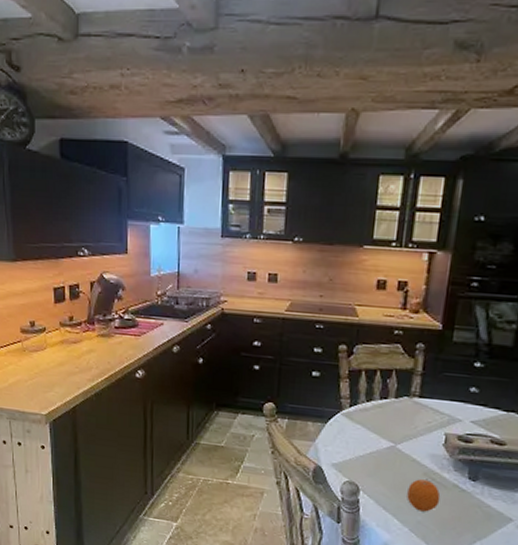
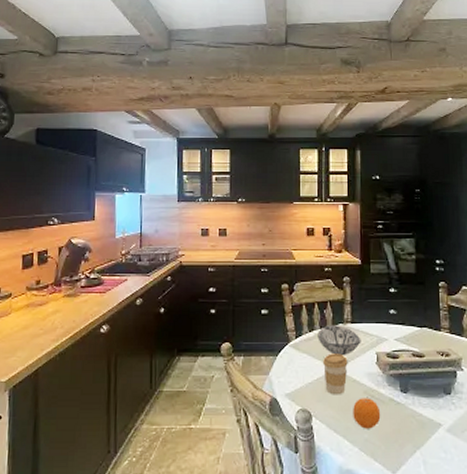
decorative bowl: none [376,396,429,433] -> present [317,325,361,356]
coffee cup: none [378,428,409,473] -> present [323,353,348,395]

